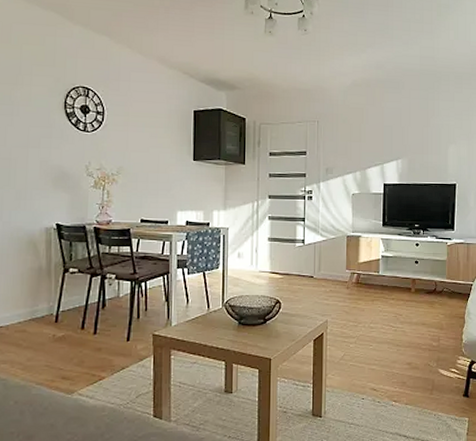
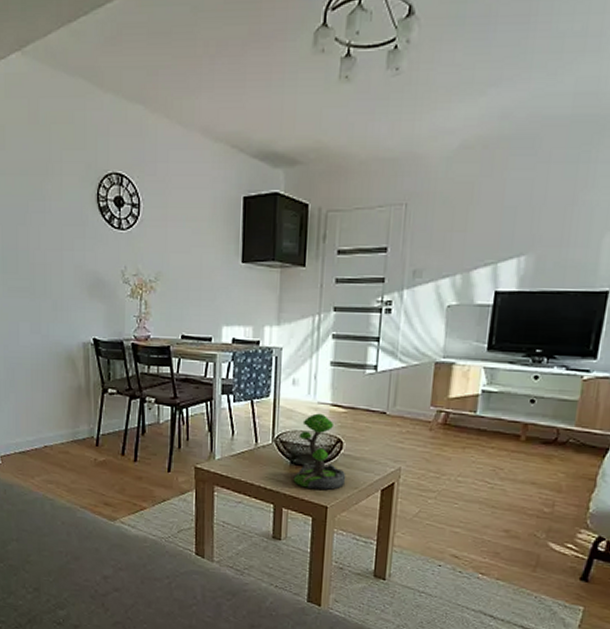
plant: none [241,280,285,344] -> present [293,413,346,490]

